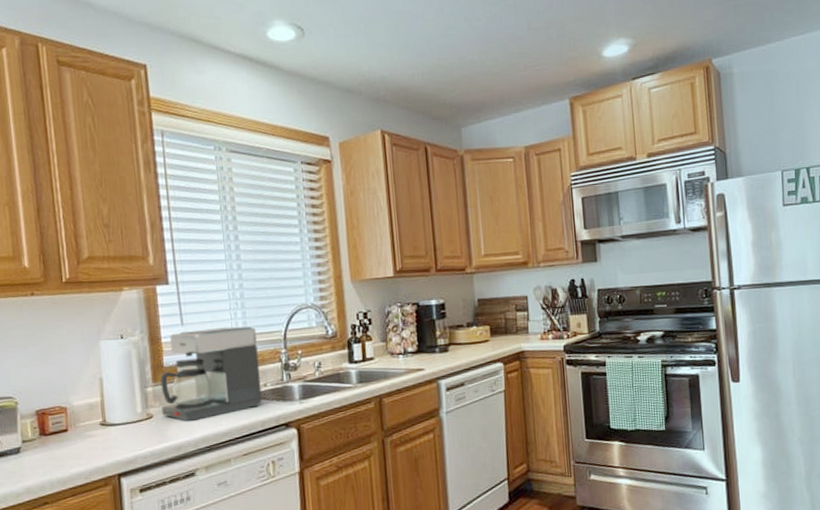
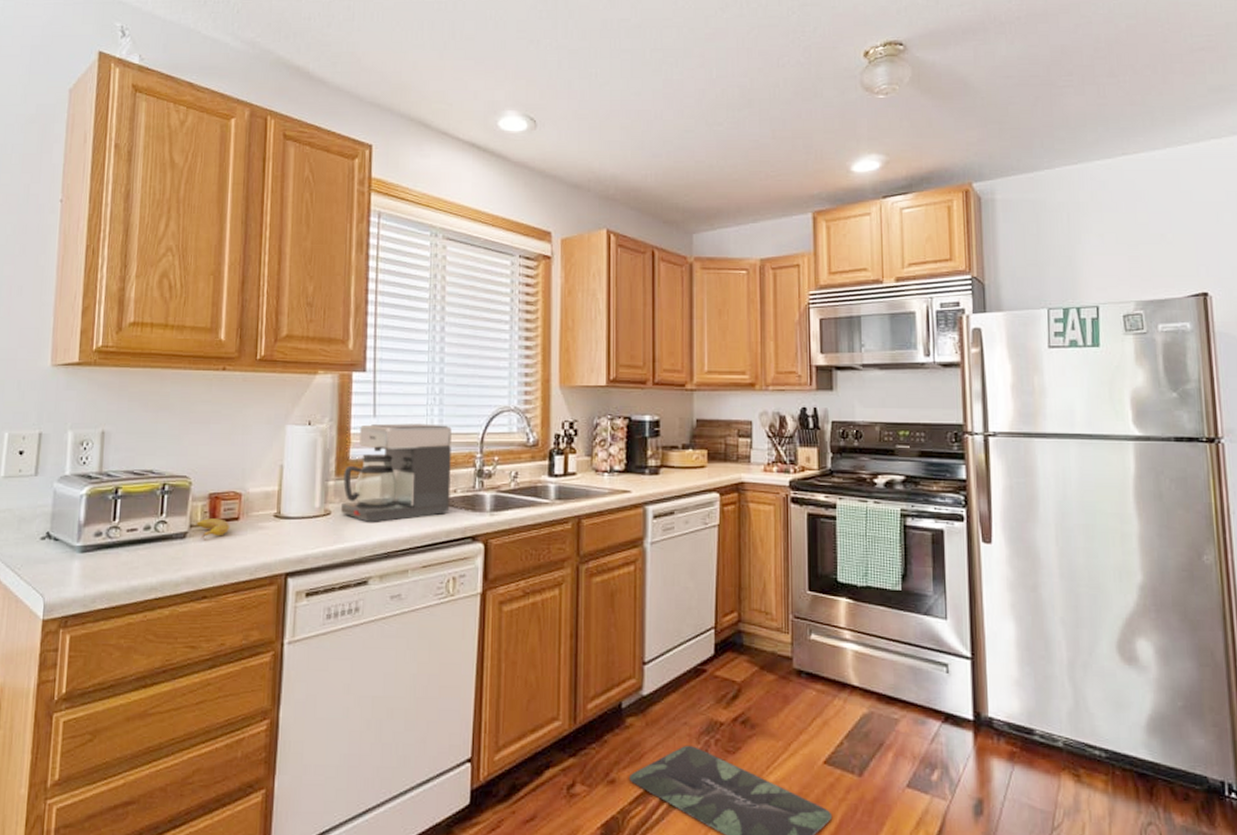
fruit: none [27,432,61,453] -> present [196,518,230,541]

